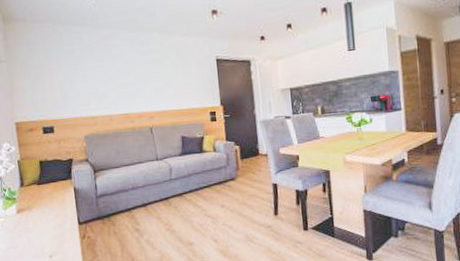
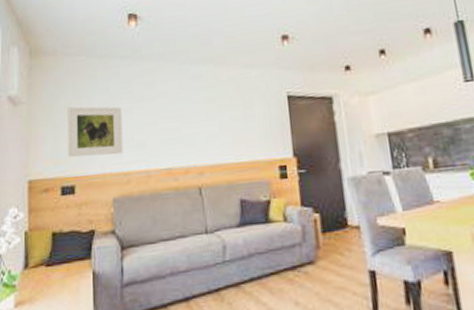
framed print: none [41,65,90,105] -> present [67,106,123,157]

